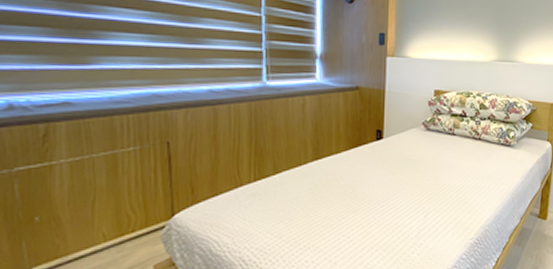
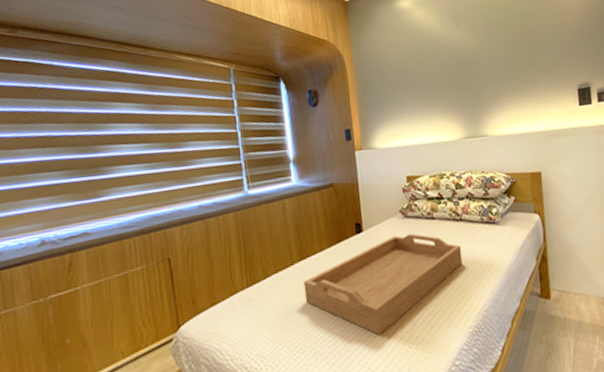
serving tray: none [315,147,476,240] -> present [303,233,462,336]

